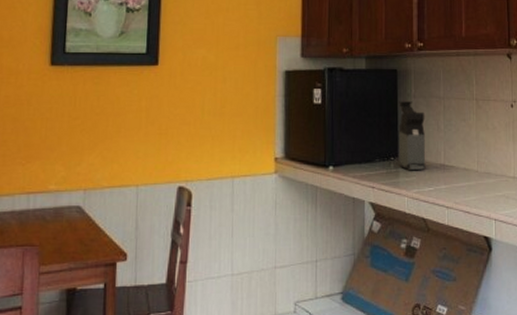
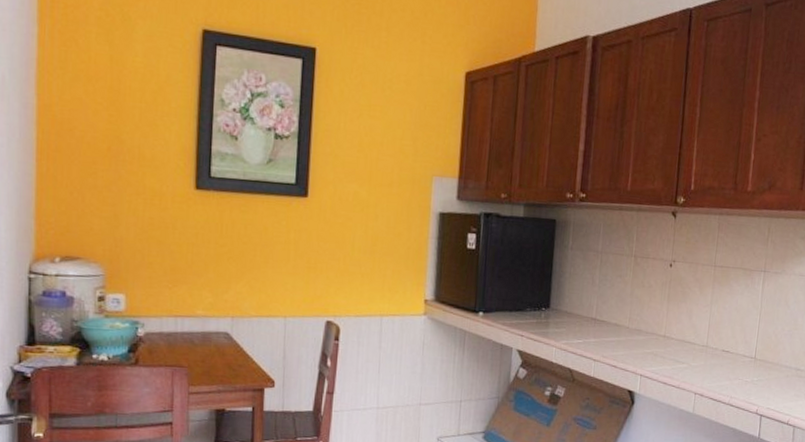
coffee maker: present [398,101,426,171] -> none [549,252,581,323]

